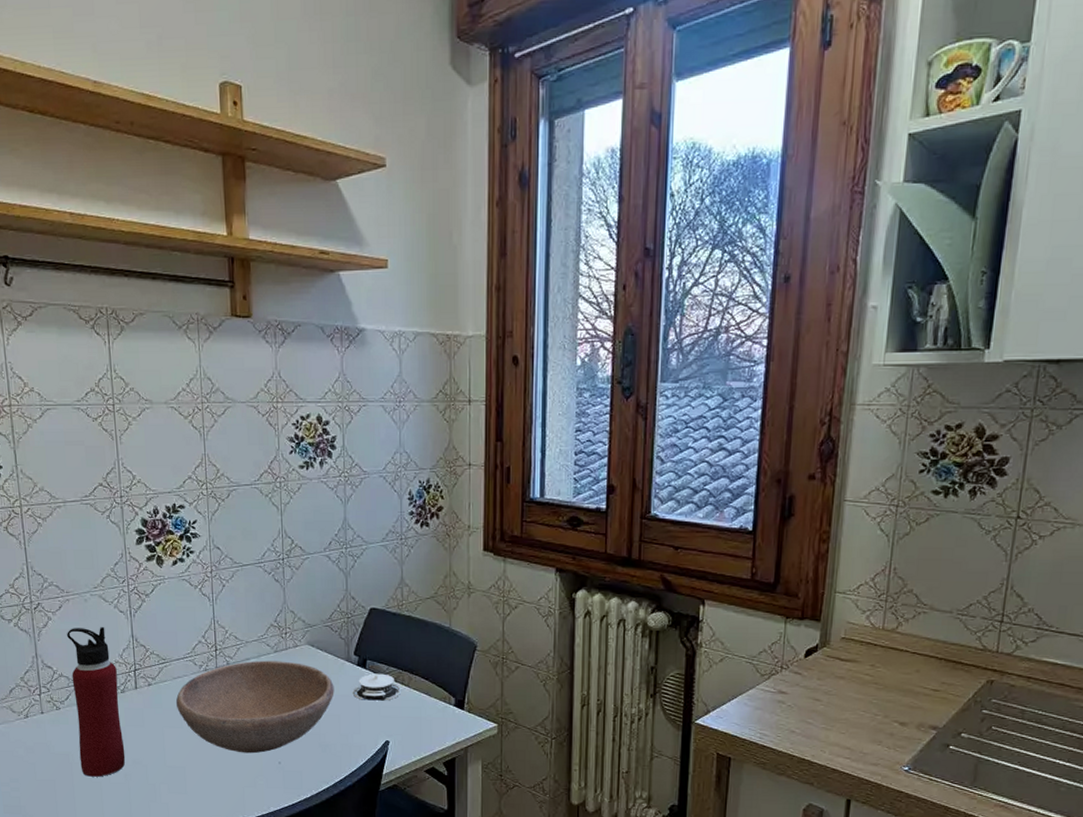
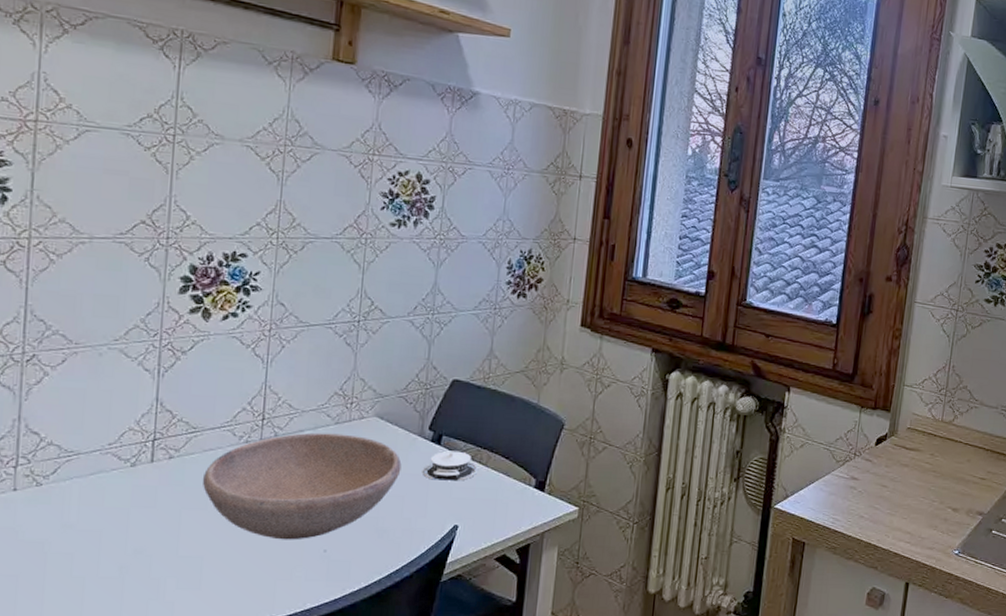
water bottle: present [67,627,126,777] -> none [59,386,129,570]

